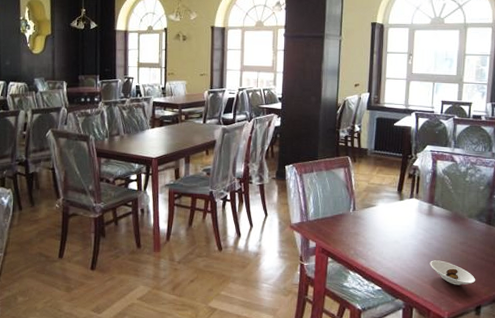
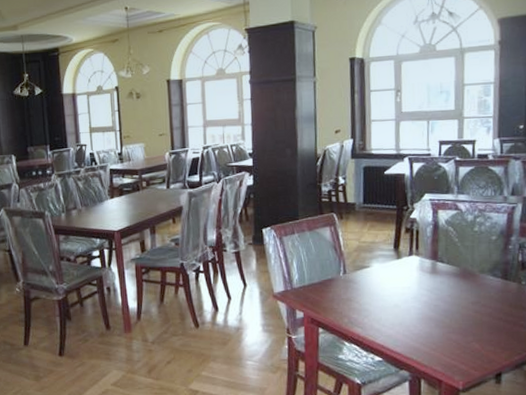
saucer: present [430,260,476,285] -> none [437,324,494,351]

